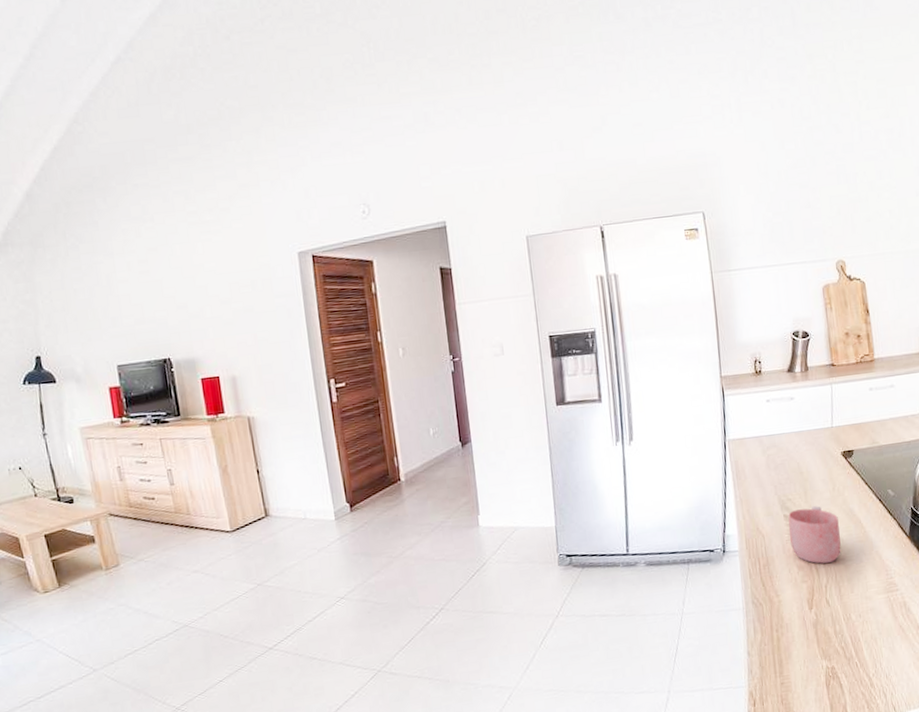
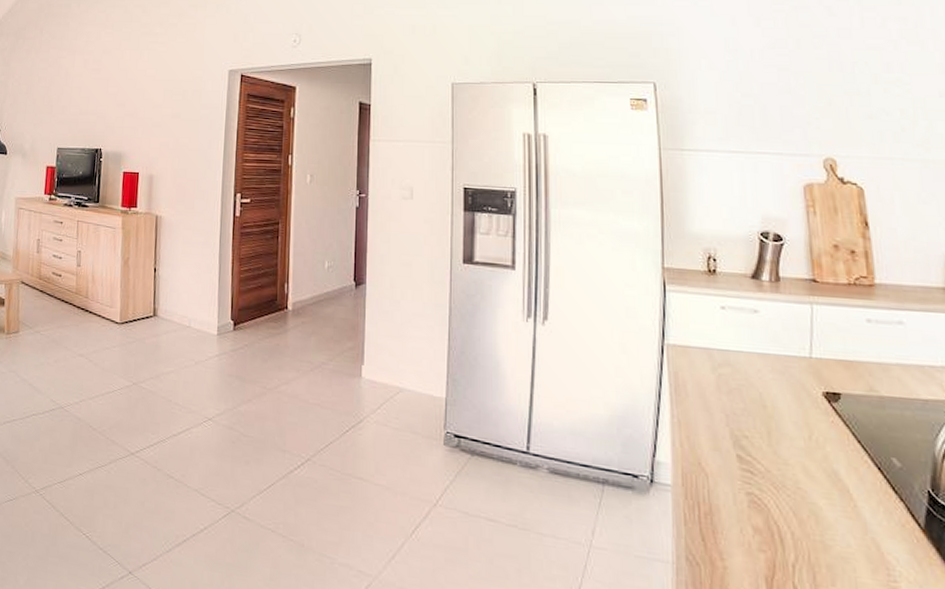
mug: present [788,506,841,564] -> none [742,452,818,535]

